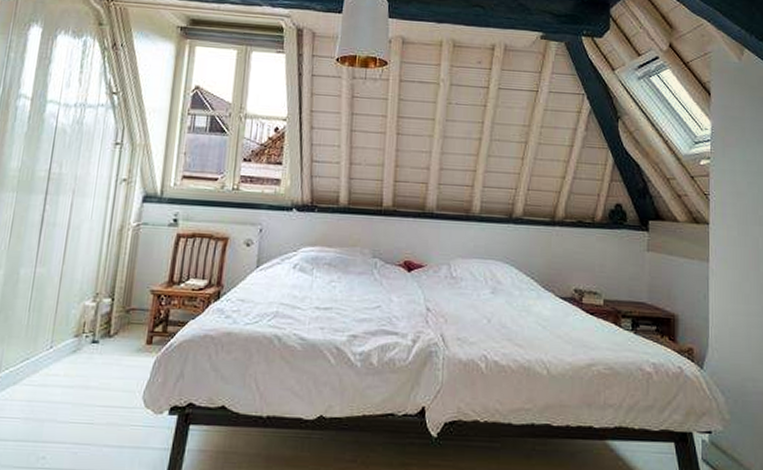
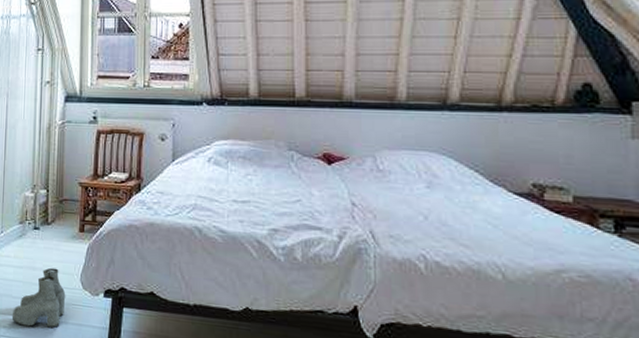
boots: none [54,385,124,455] -> present [11,267,66,328]

